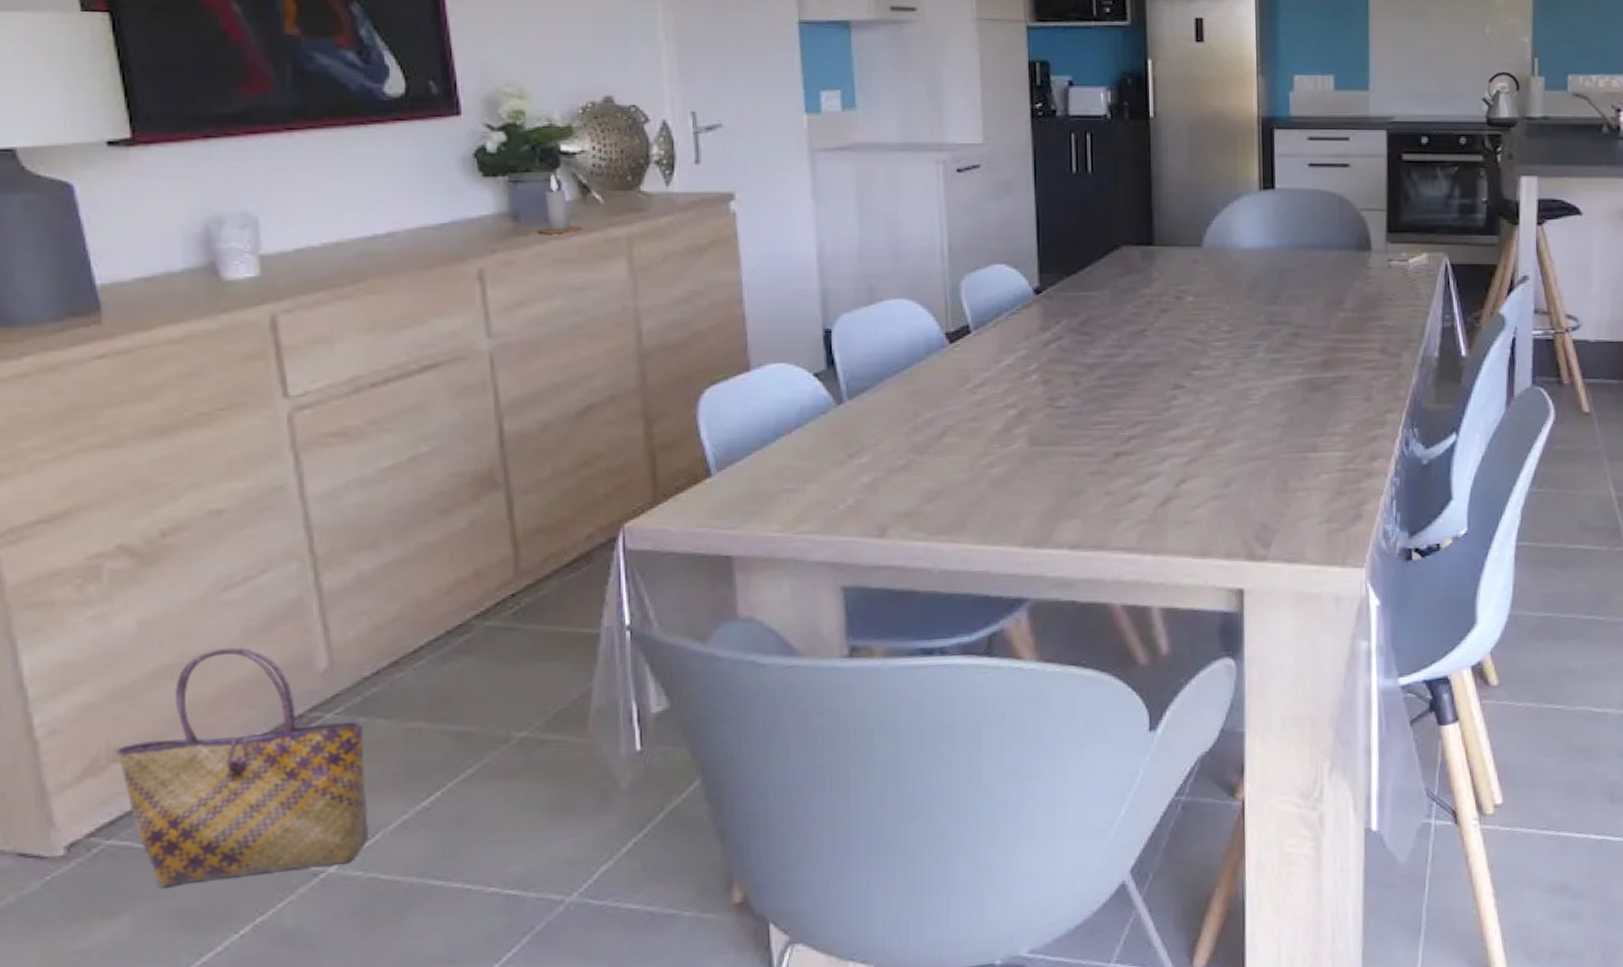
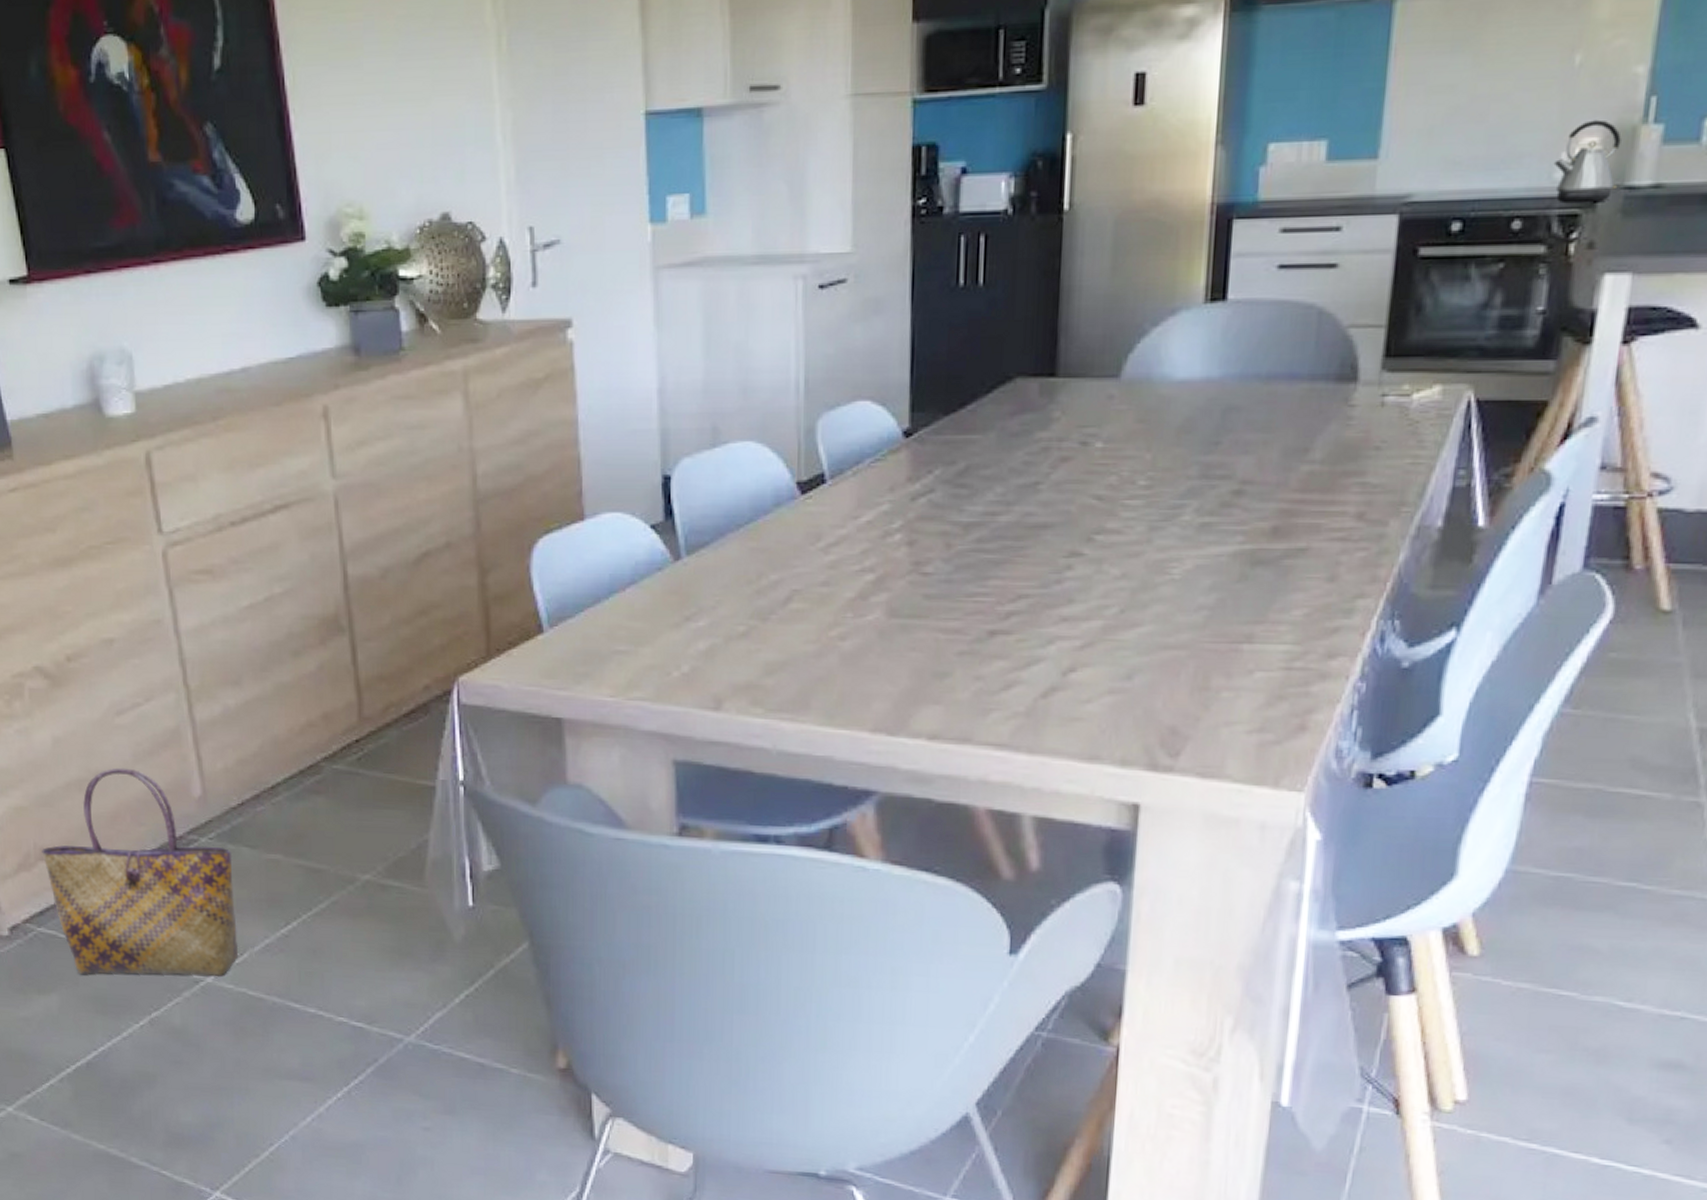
candle: present [537,174,583,234] -> none [377,302,420,368]

